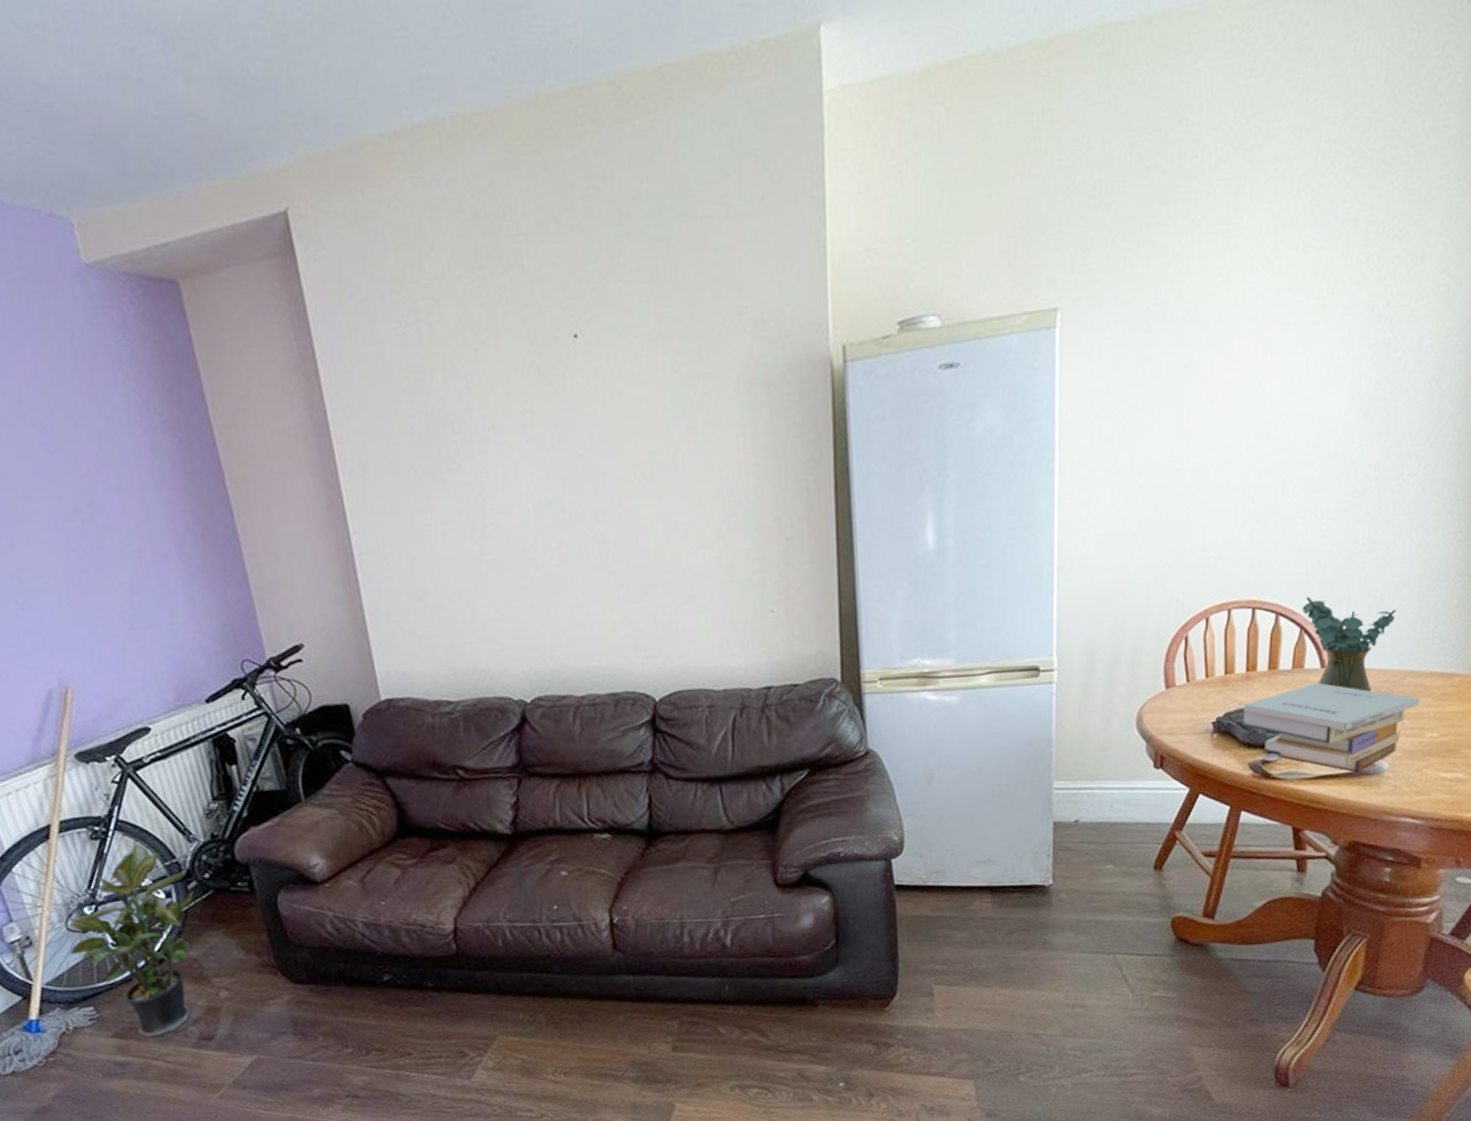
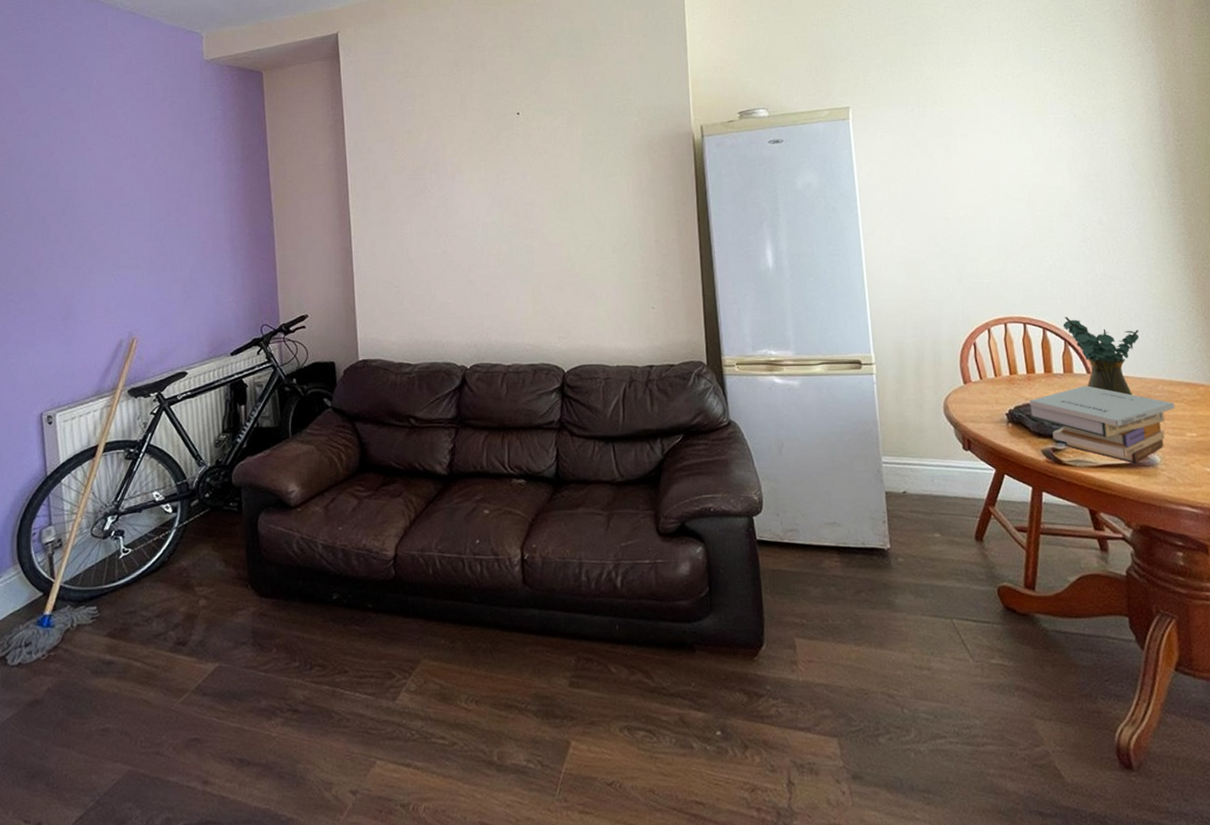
potted plant: present [69,842,194,1038] -> none [88,463,195,640]

